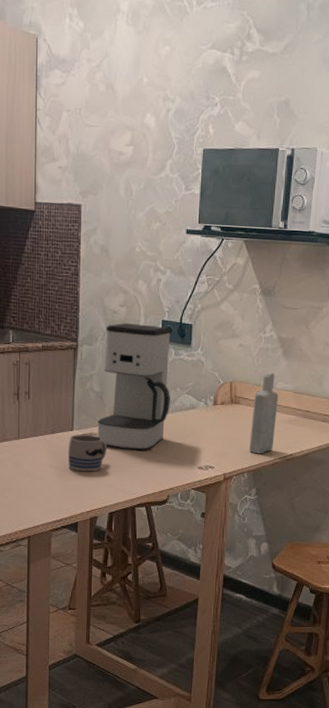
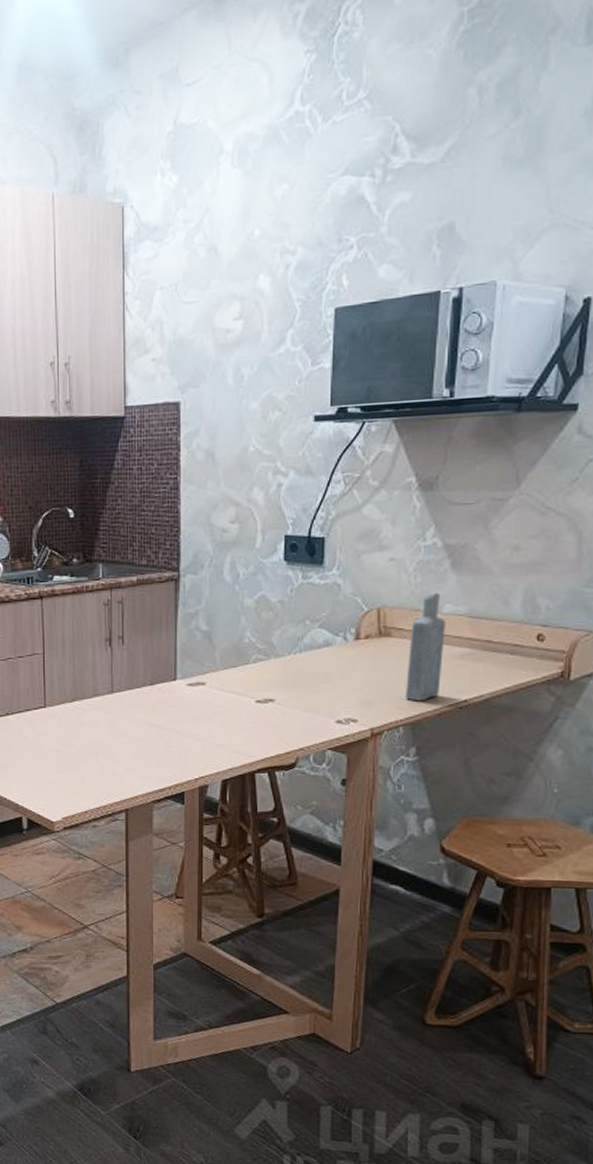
mug: present [67,434,107,472] -> none [170,684,219,730]
coffee maker: present [97,323,172,451] -> none [206,542,299,702]

